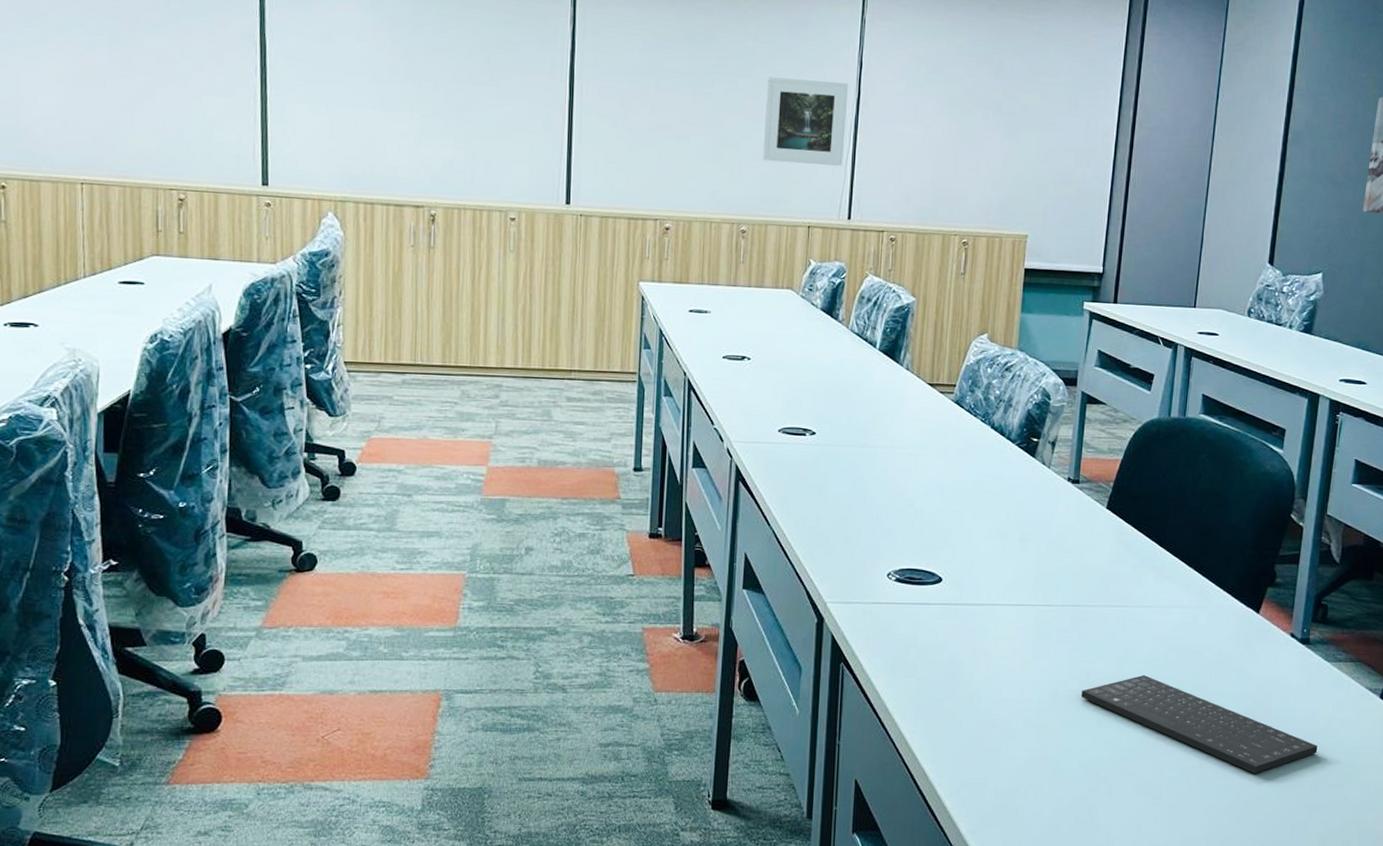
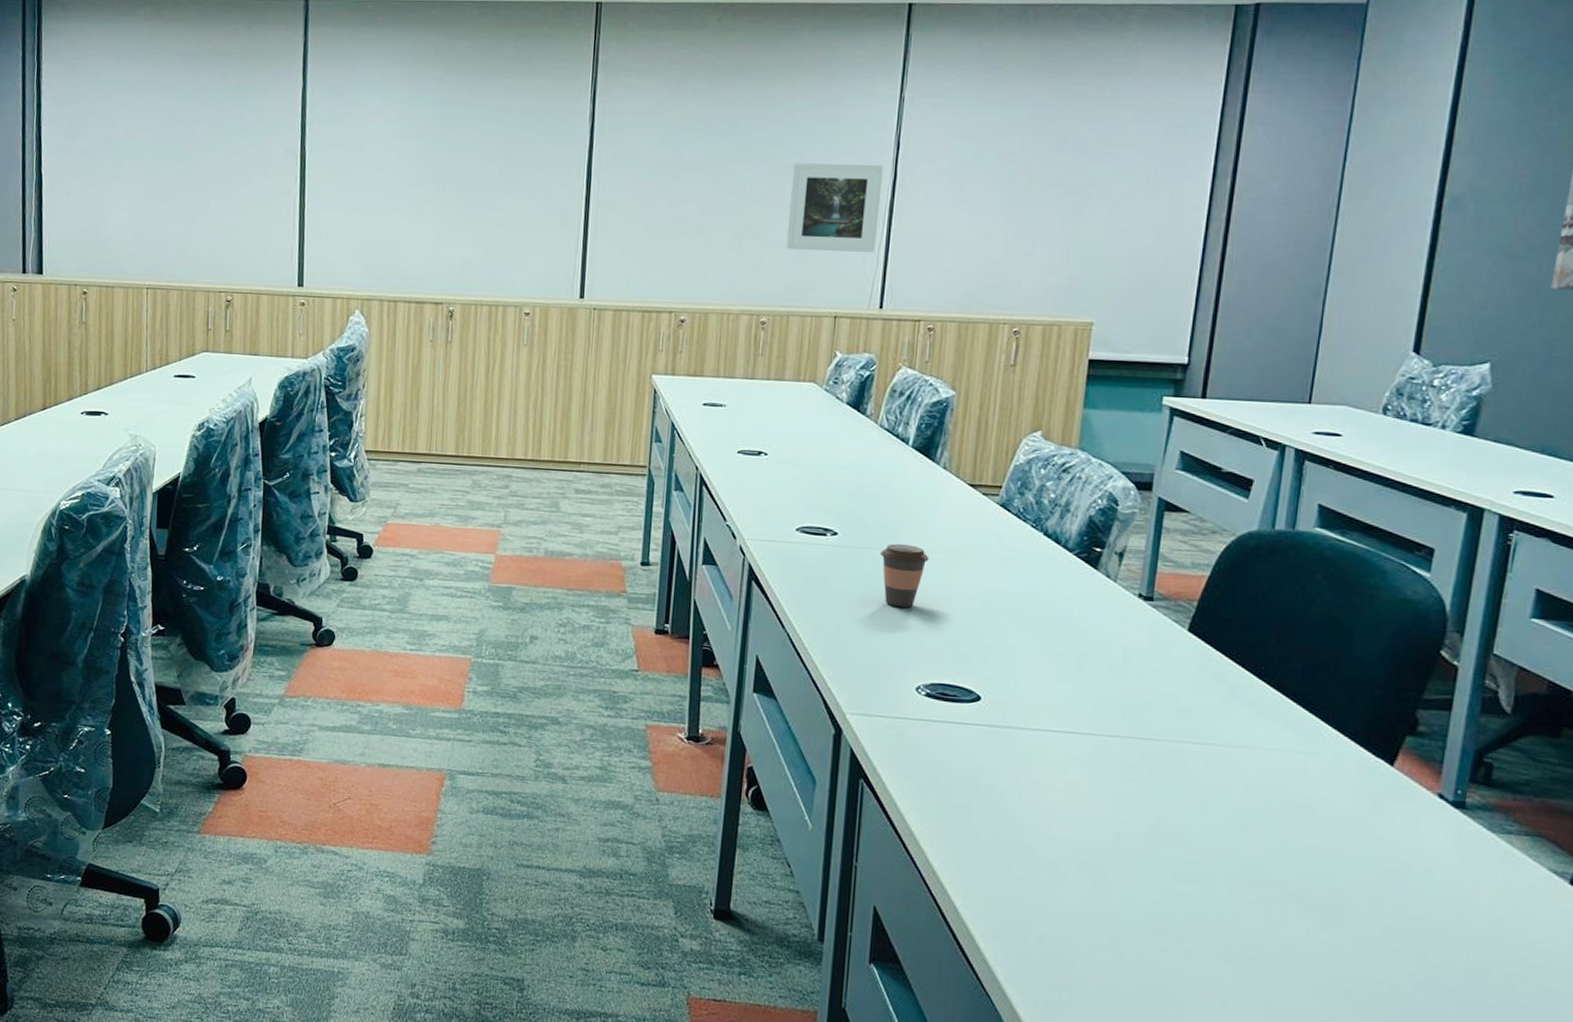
coffee cup: none [853,441,896,500] -> present [879,544,929,608]
keyboard: present [1080,674,1318,774] -> none [1150,824,1476,958]

